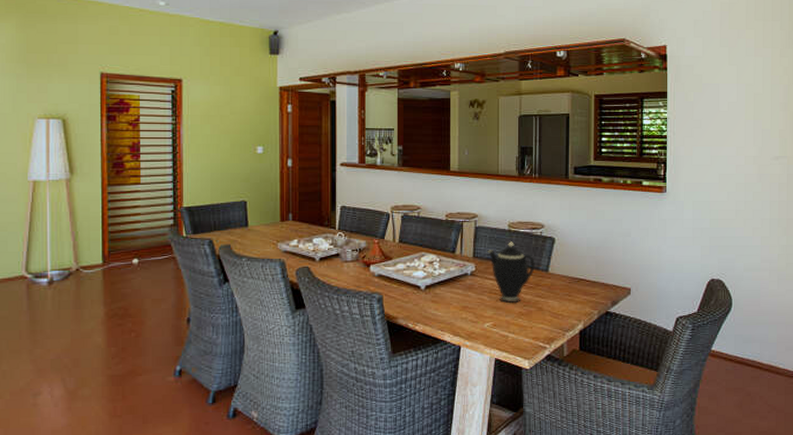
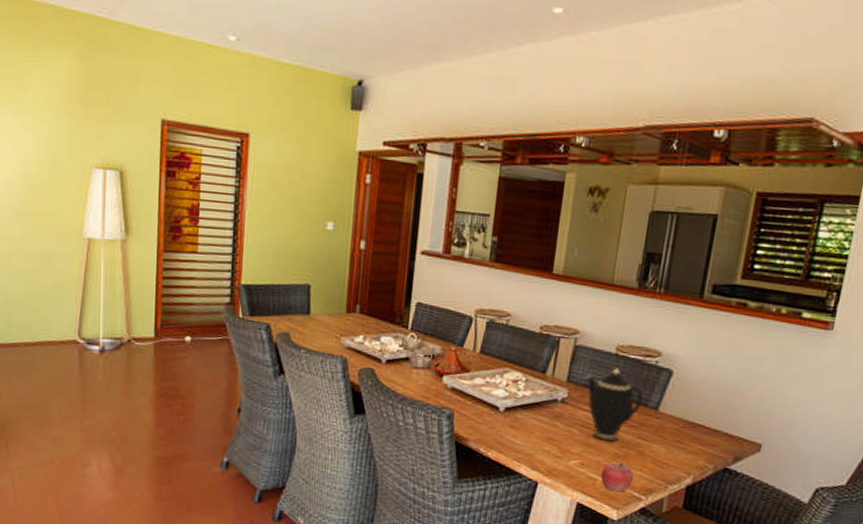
fruit: none [511,318,537,345] -> present [600,462,634,493]

